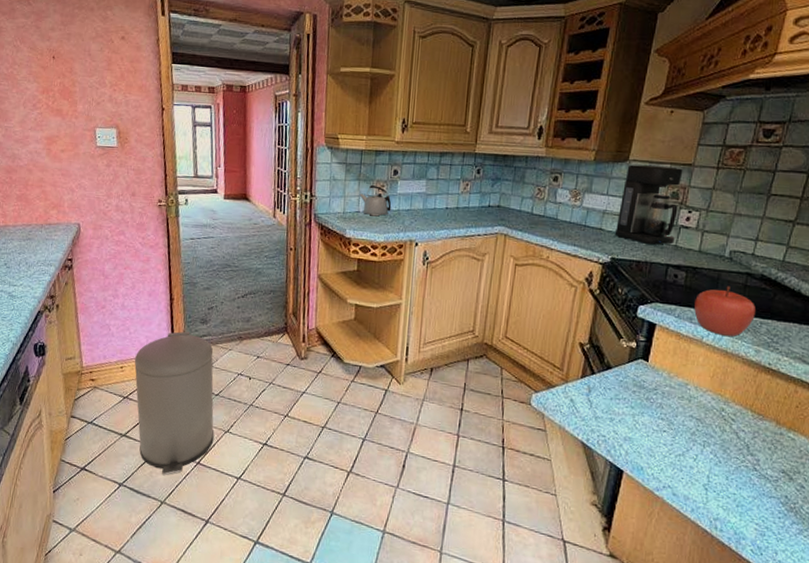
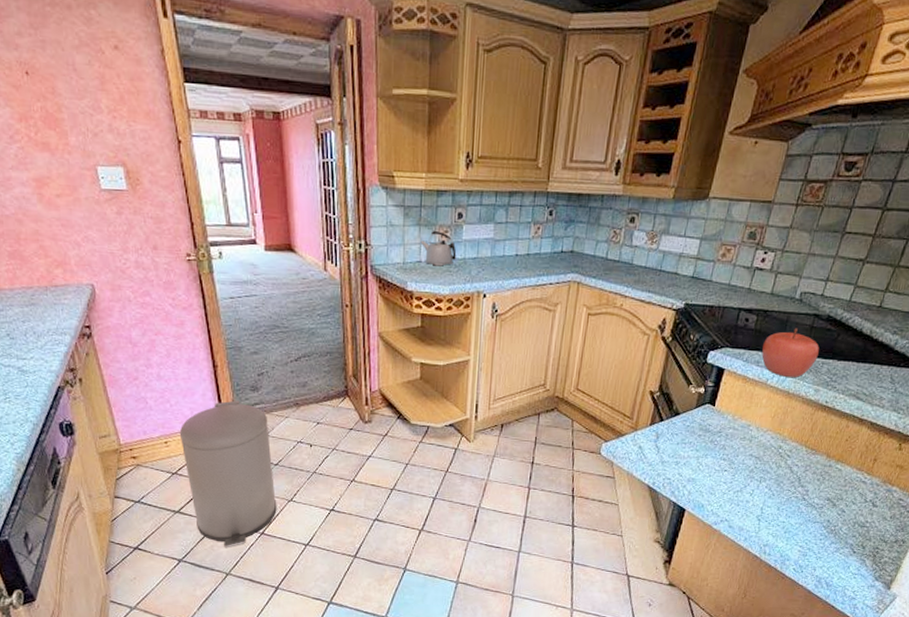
coffee maker: present [614,164,683,245] -> none [690,202,763,289]

